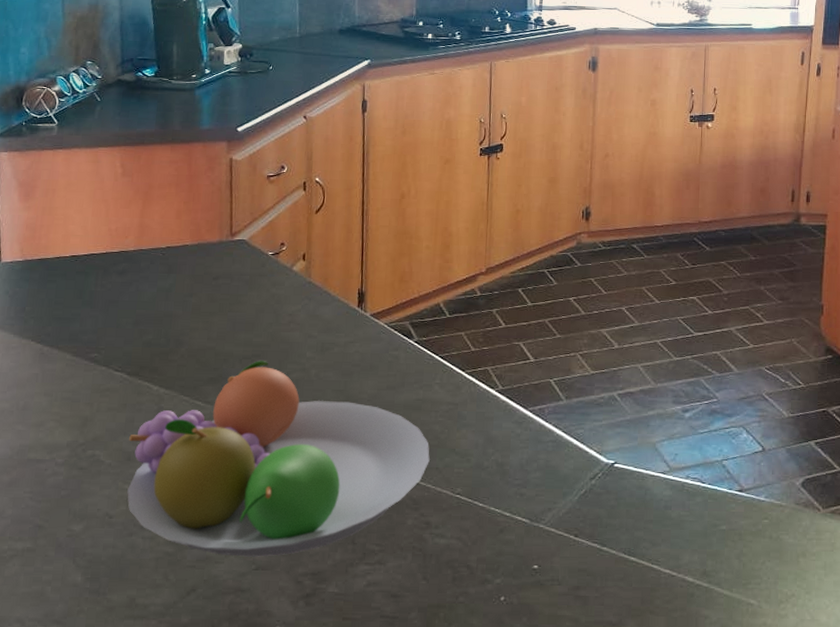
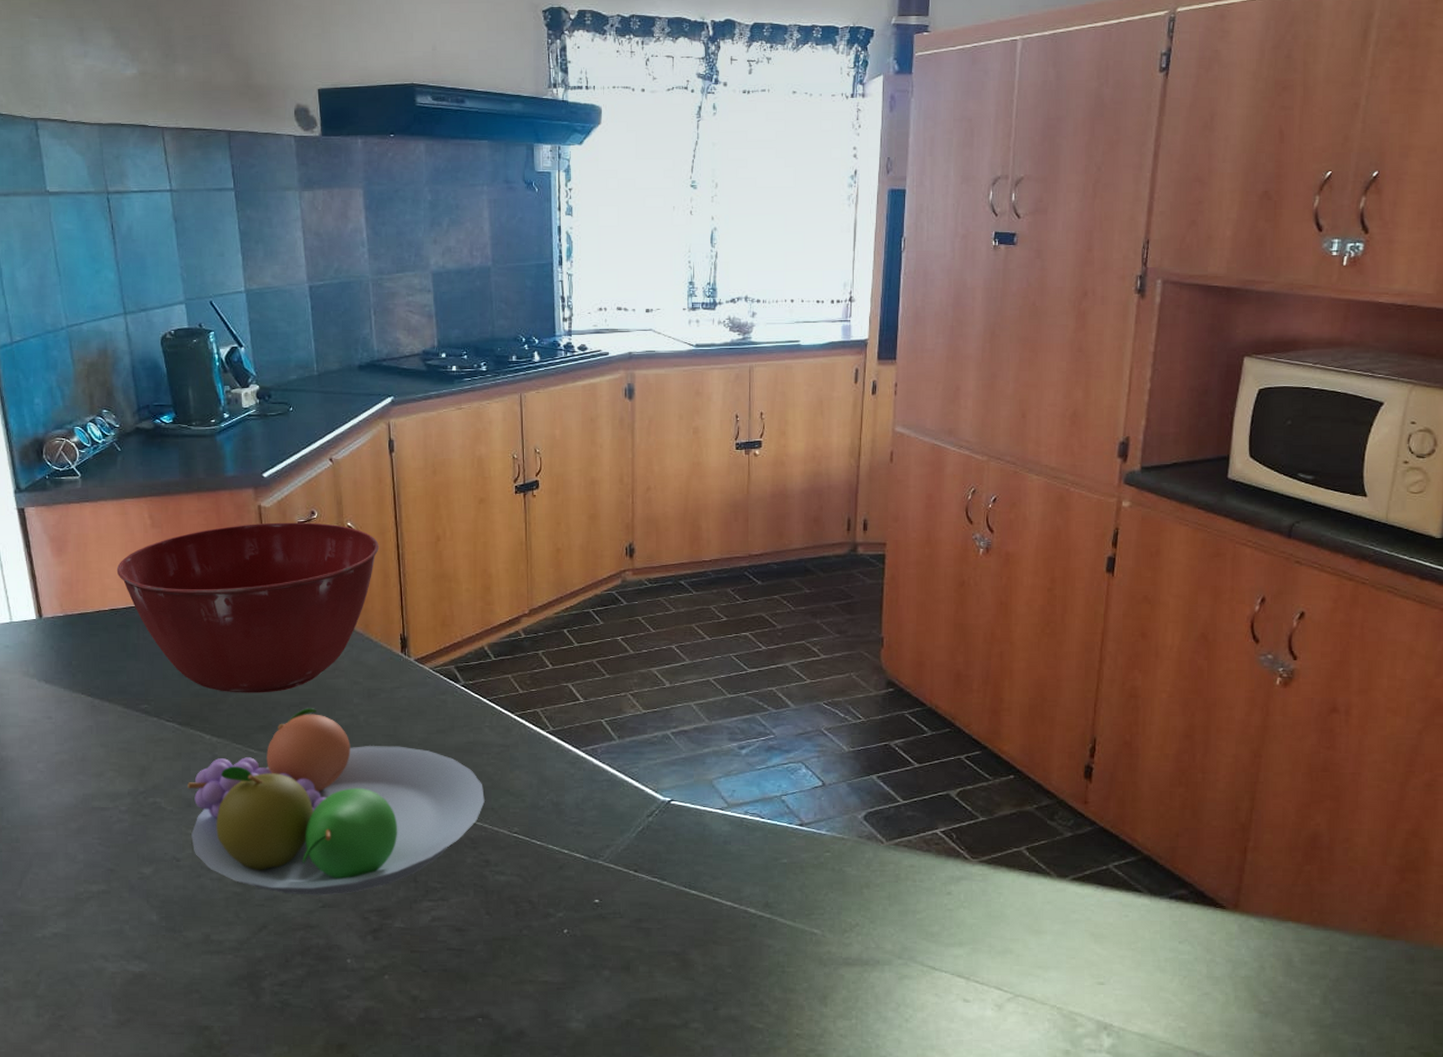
mixing bowl: none [82,175,345,345] -> present [116,522,379,693]

